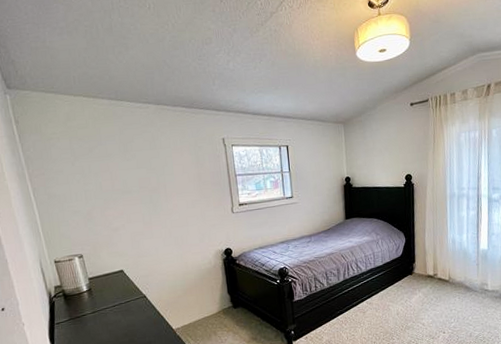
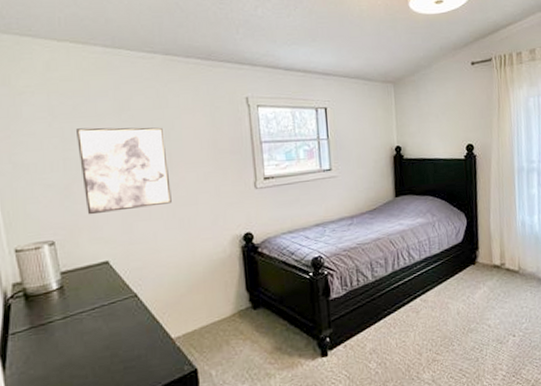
wall art: none [92,164,168,235] -> present [75,127,172,215]

